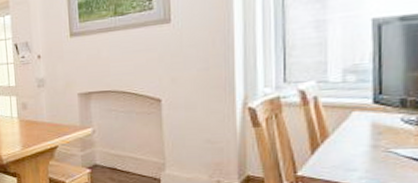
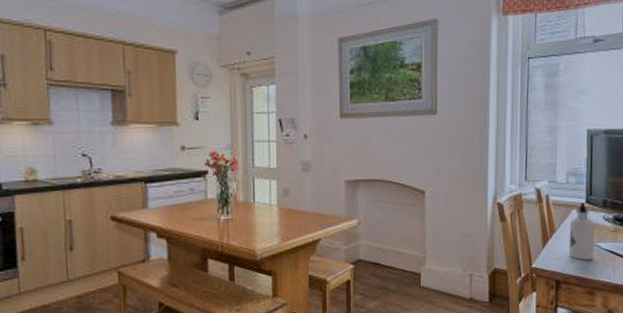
water bottle: none [349,103,388,169] -> present [568,203,595,261]

